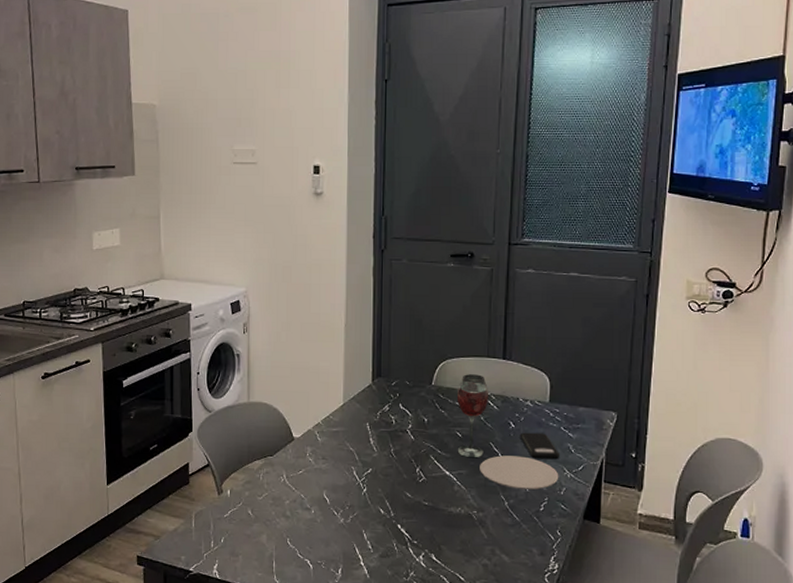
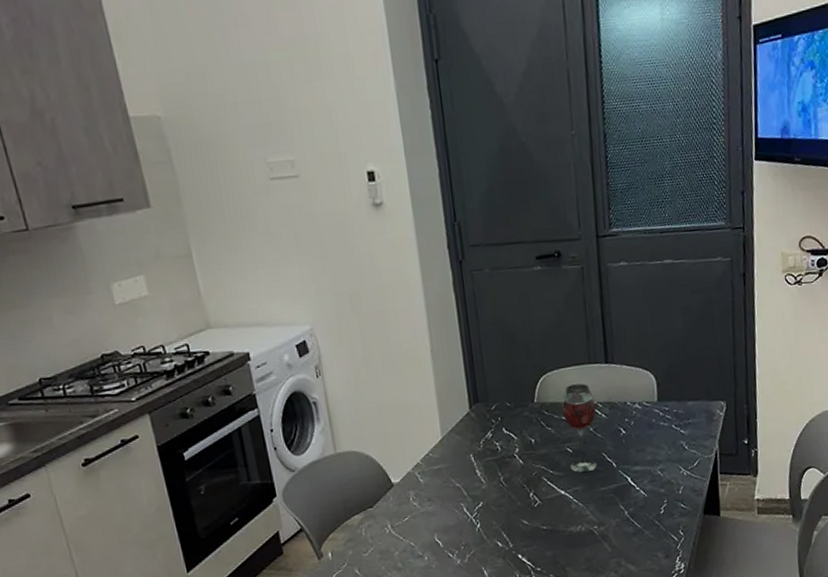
plate: present [480,455,559,490] -> none [595,461,676,497]
phone: present [520,432,561,459] -> none [631,434,675,462]

